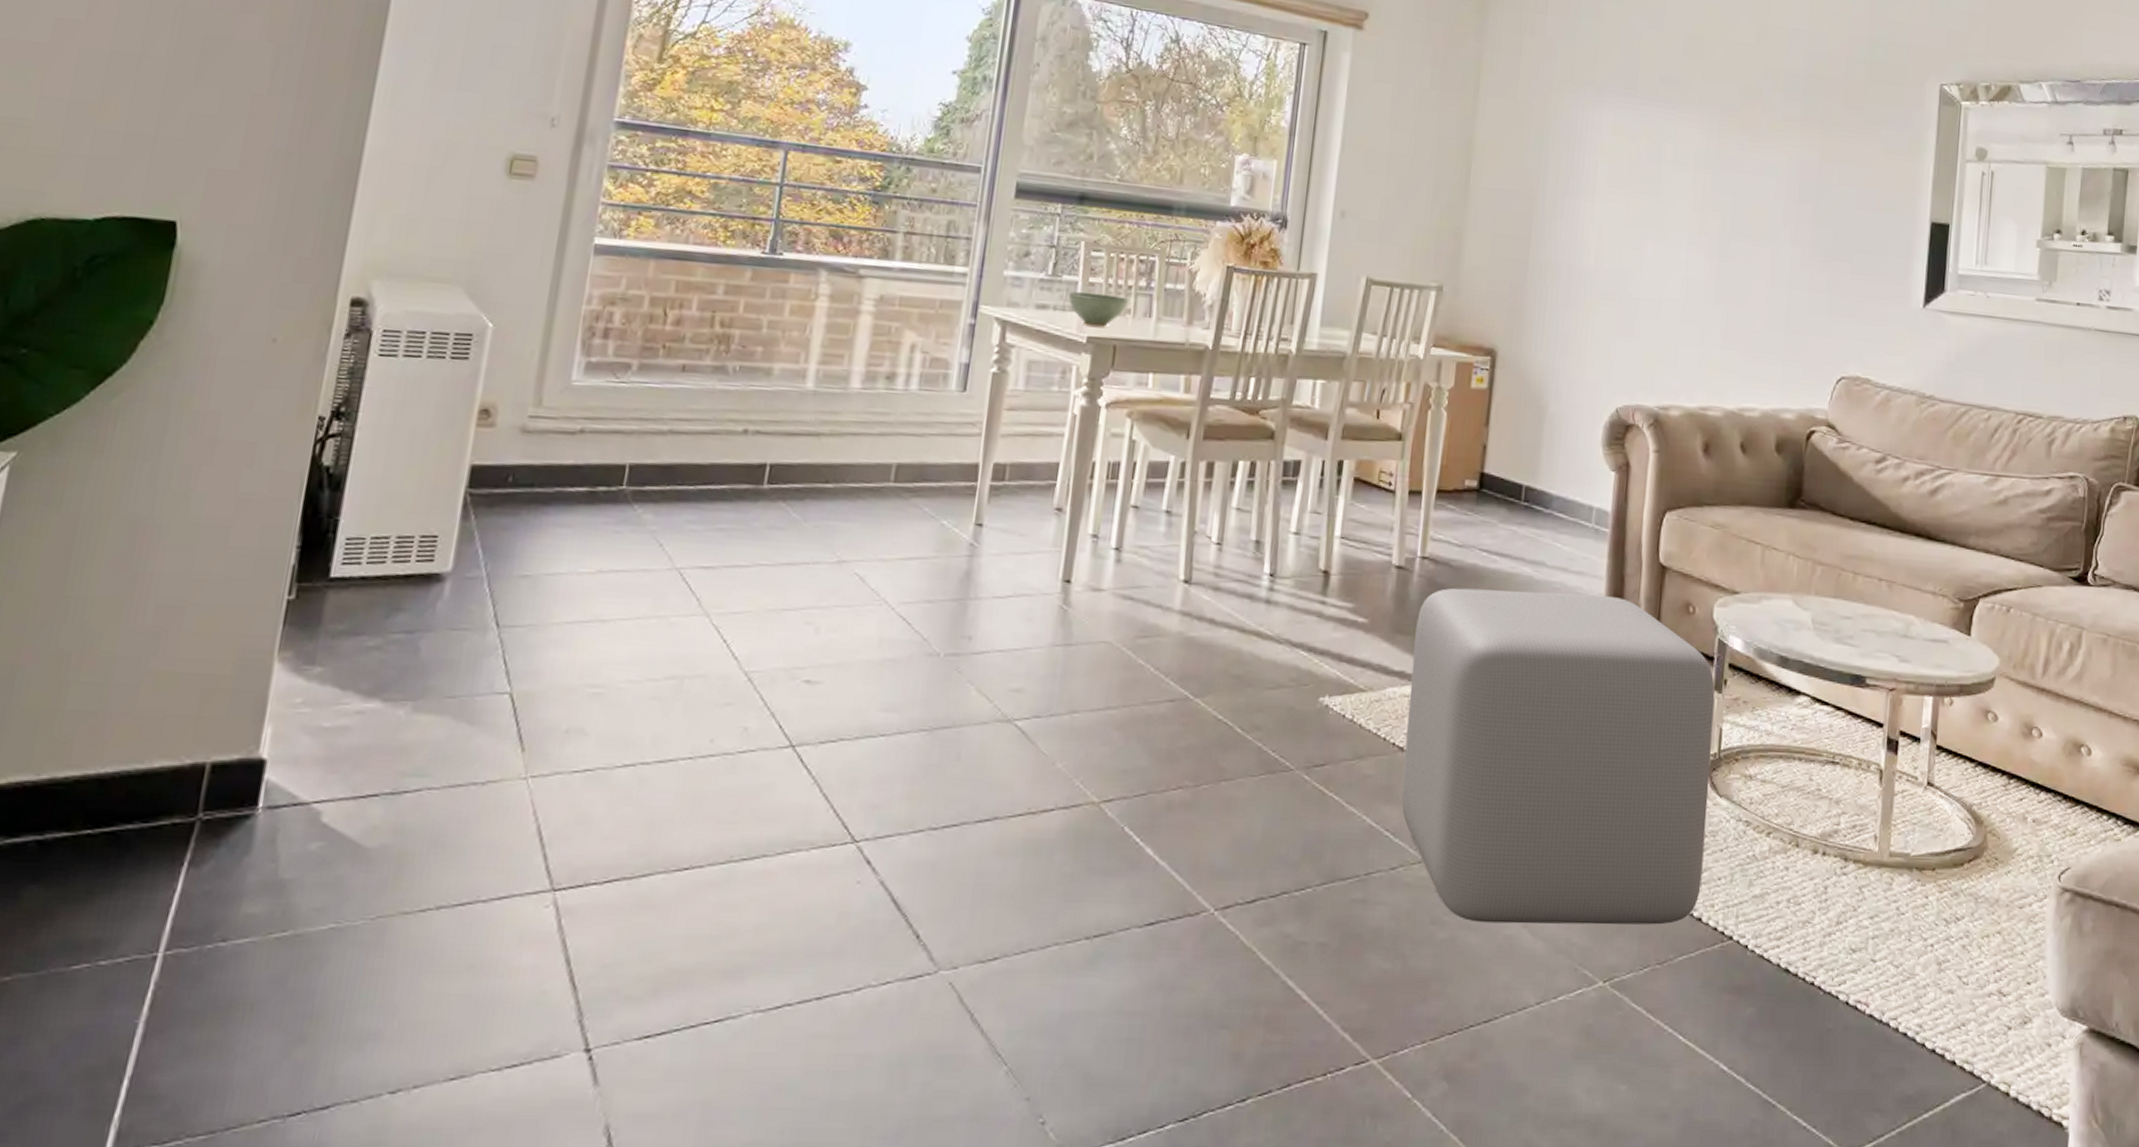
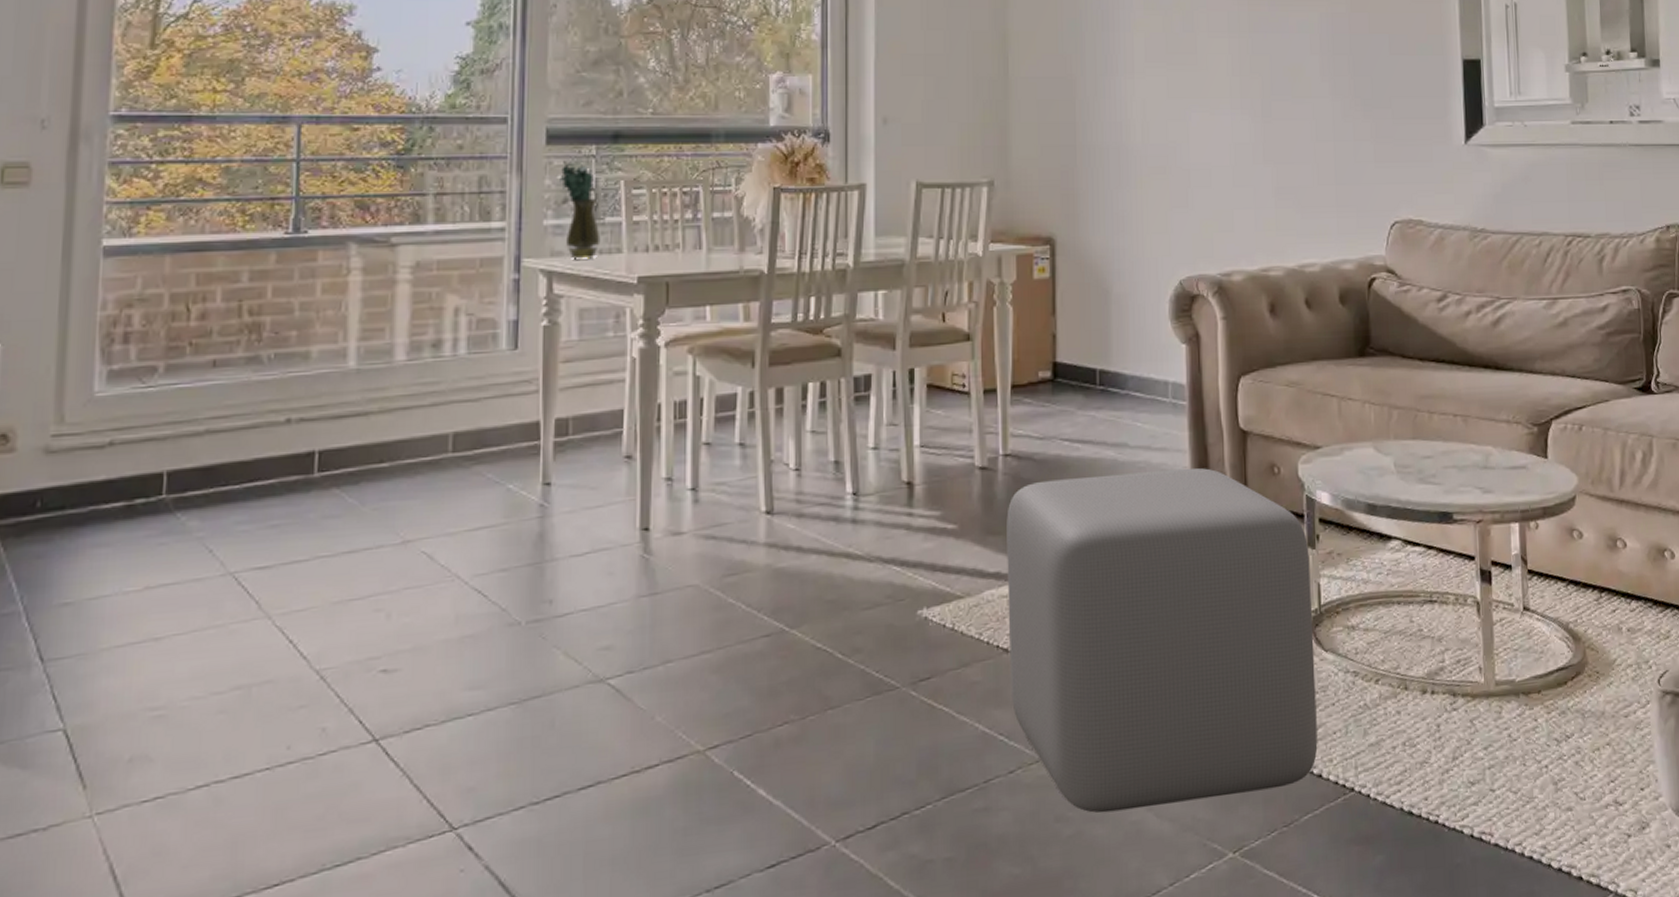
vase: none [1023,216,1058,314] -> present [560,161,601,259]
bowl: present [1068,291,1130,328] -> none [613,231,677,267]

